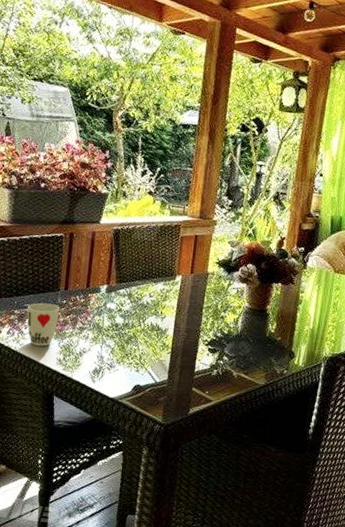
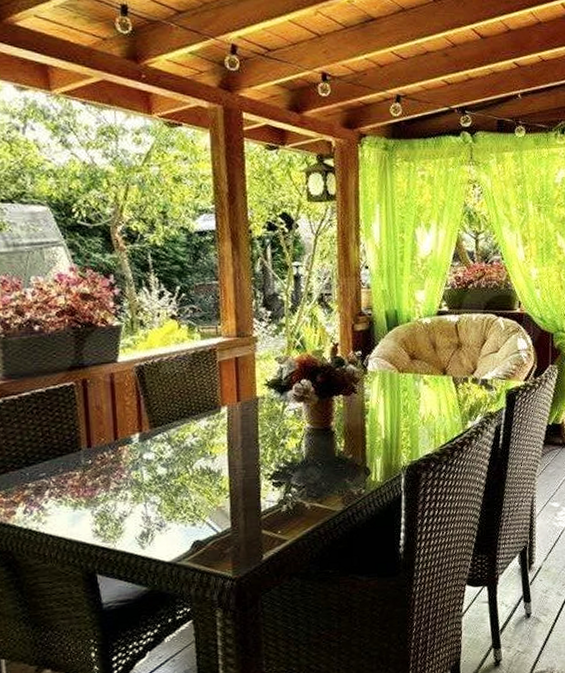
cup: present [27,303,59,347] -> none [44,467,86,521]

